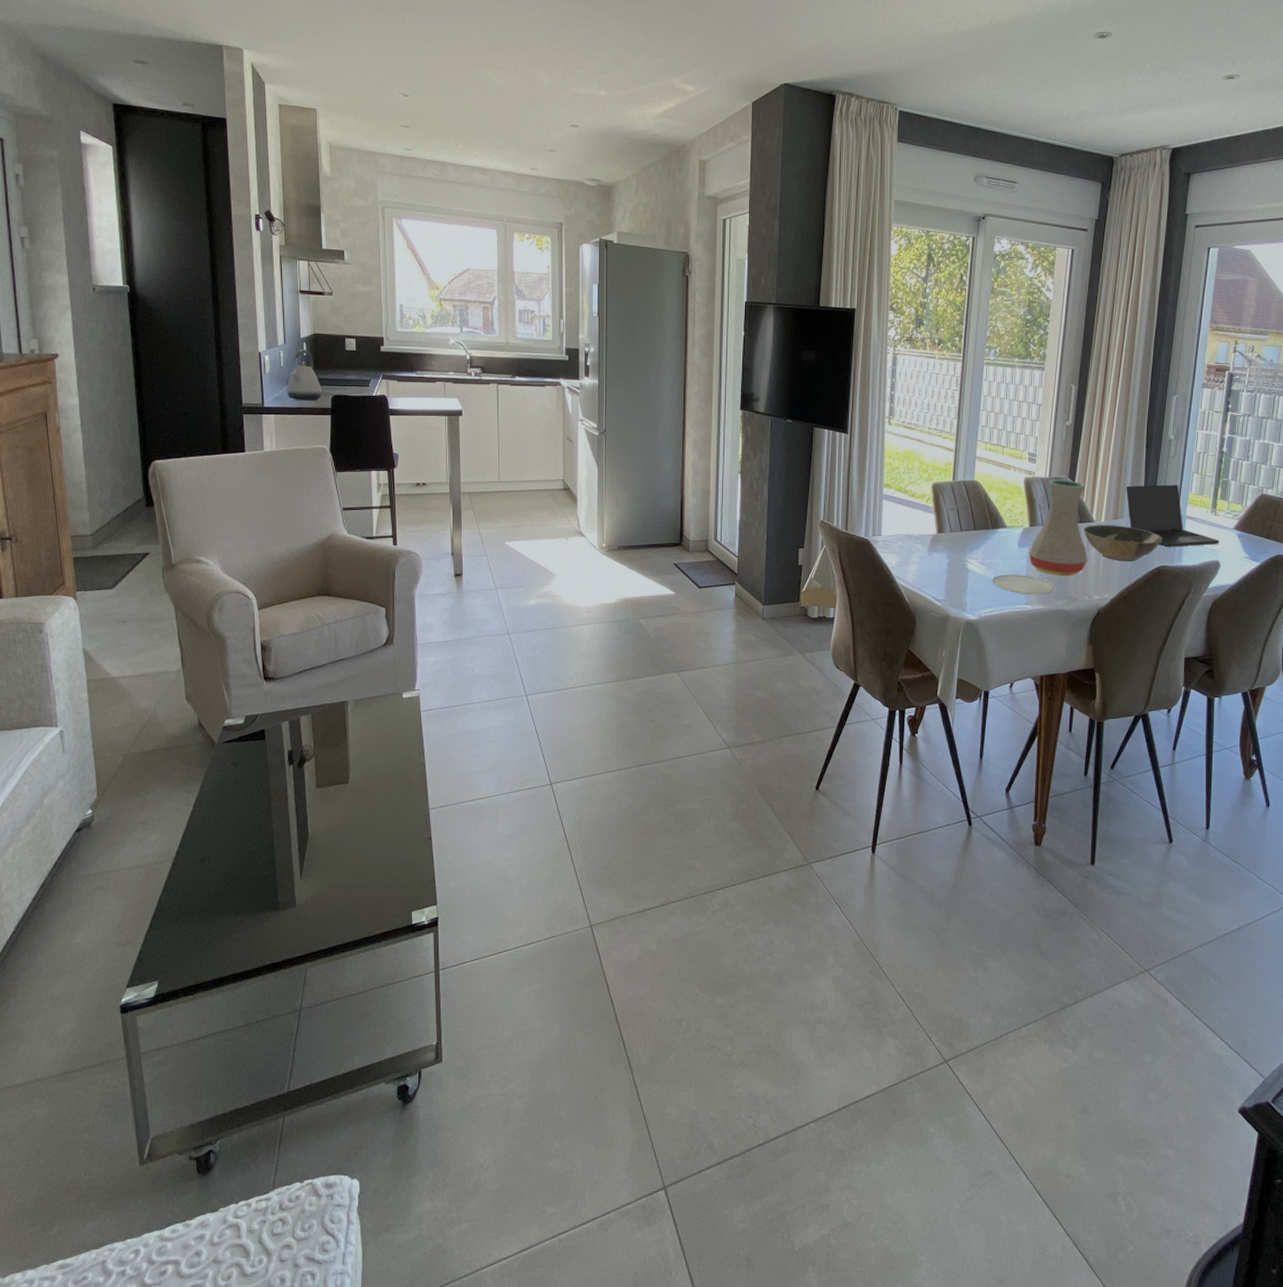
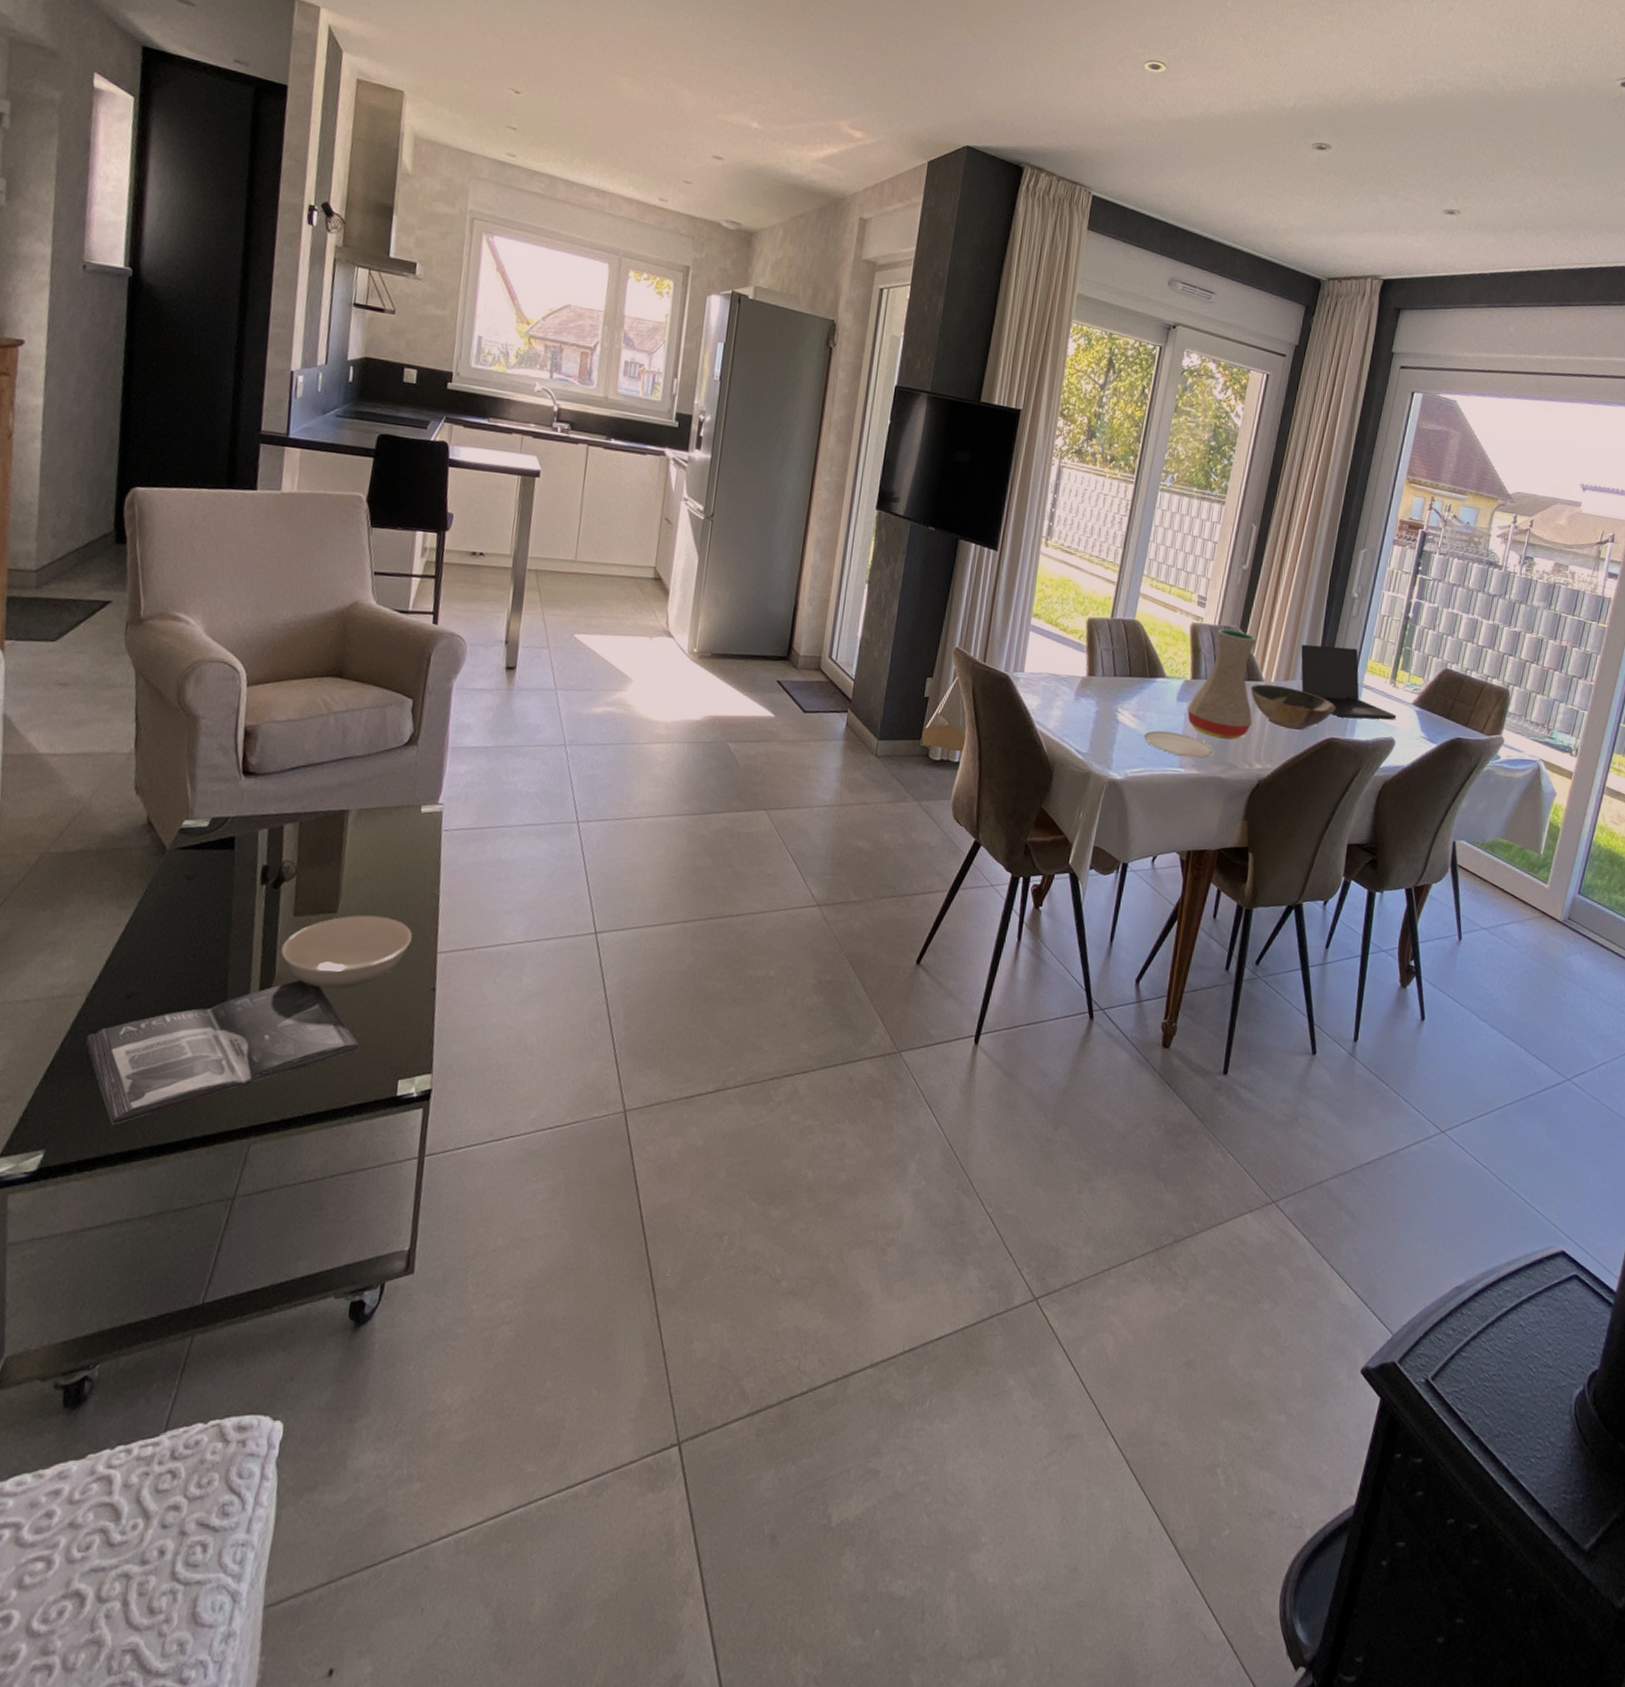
magazine: none [176,839,380,959] -> present [85,980,360,1126]
kettle: present [286,349,322,401] -> none [320,373,367,439]
bowl: none [311,783,408,843] -> present [281,915,412,989]

